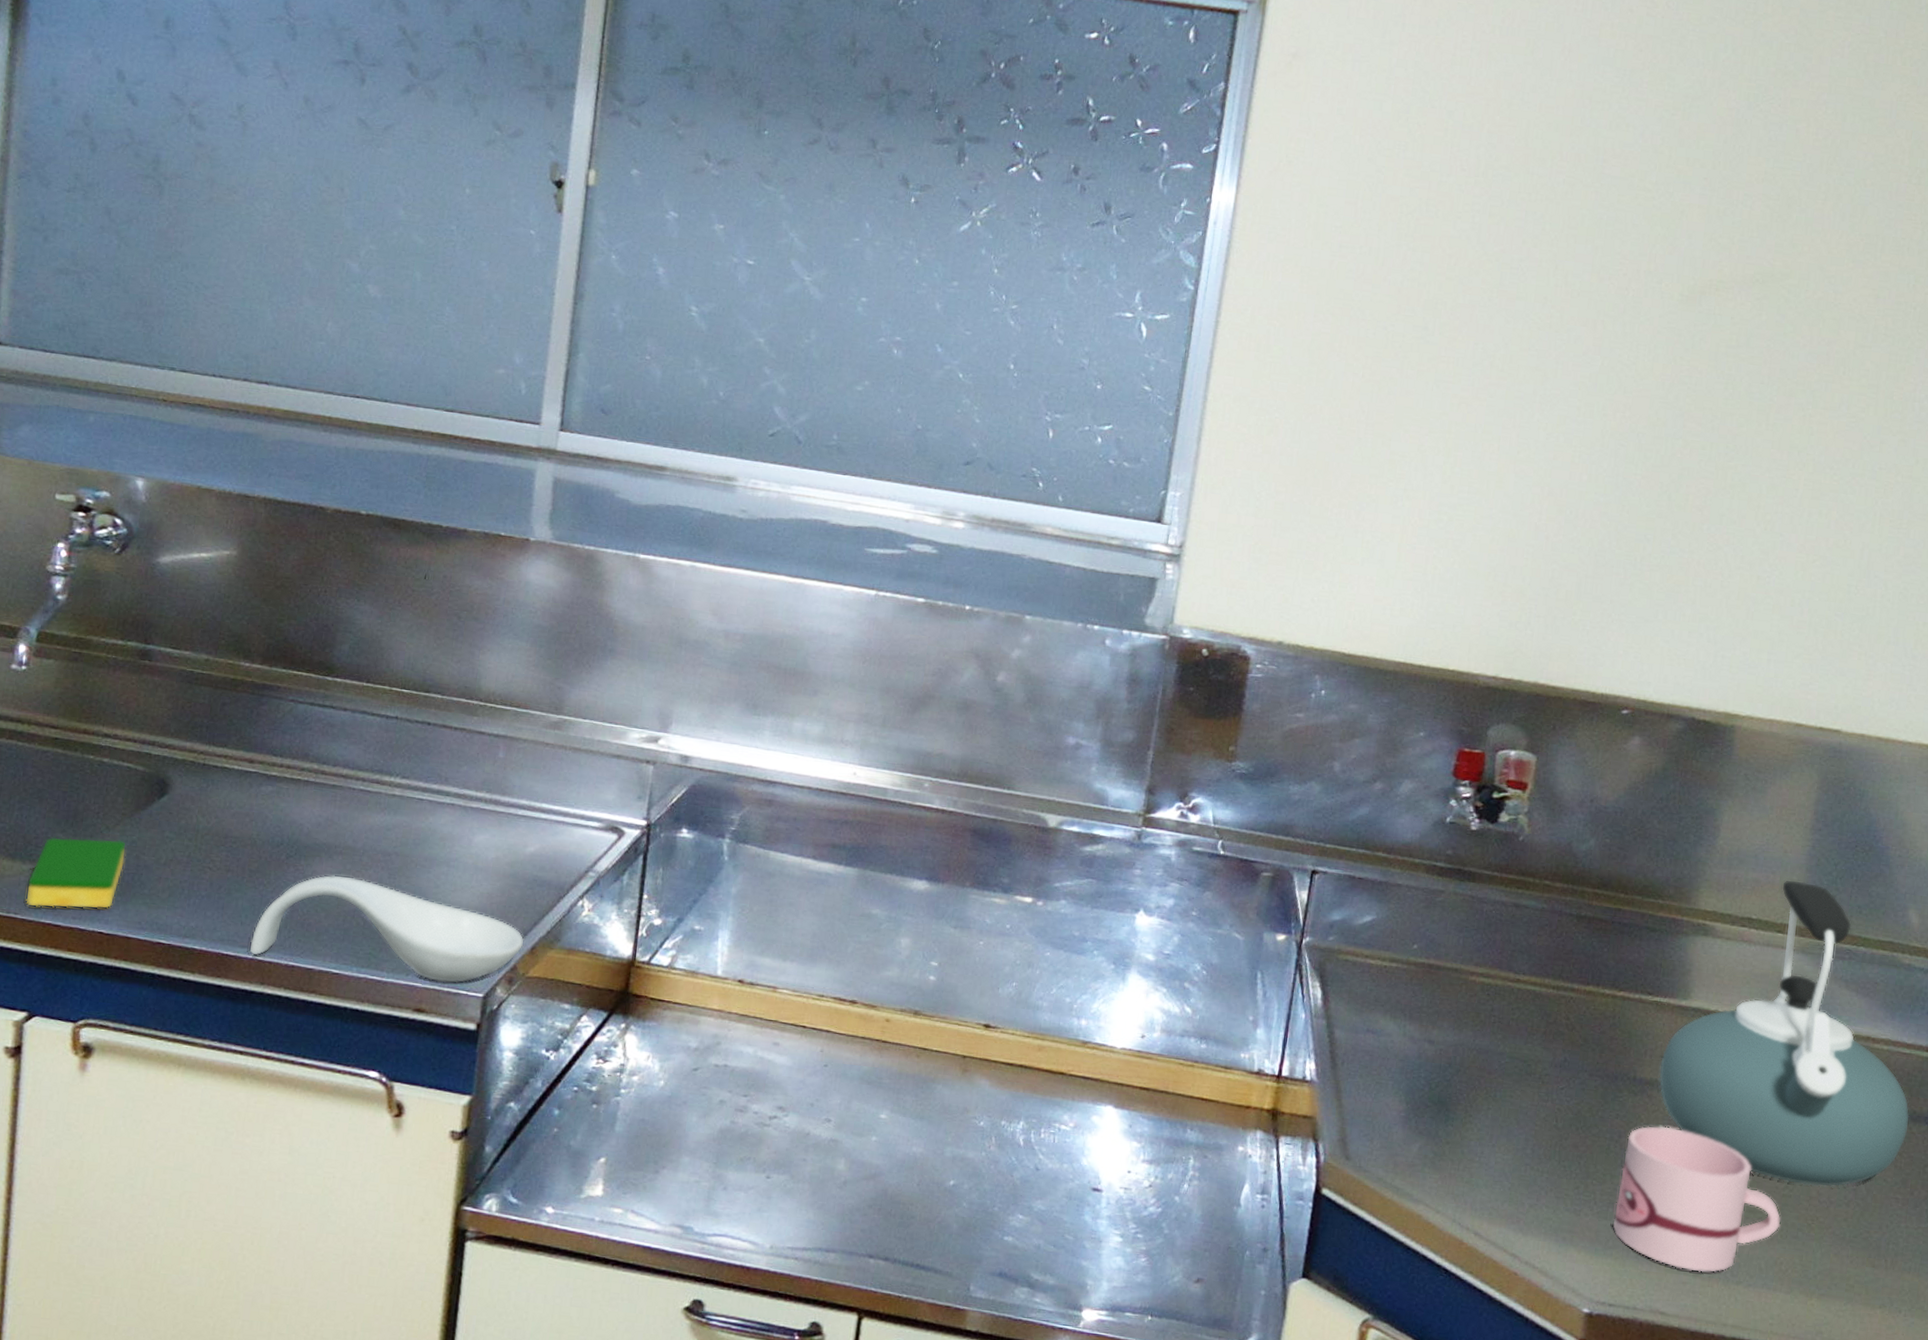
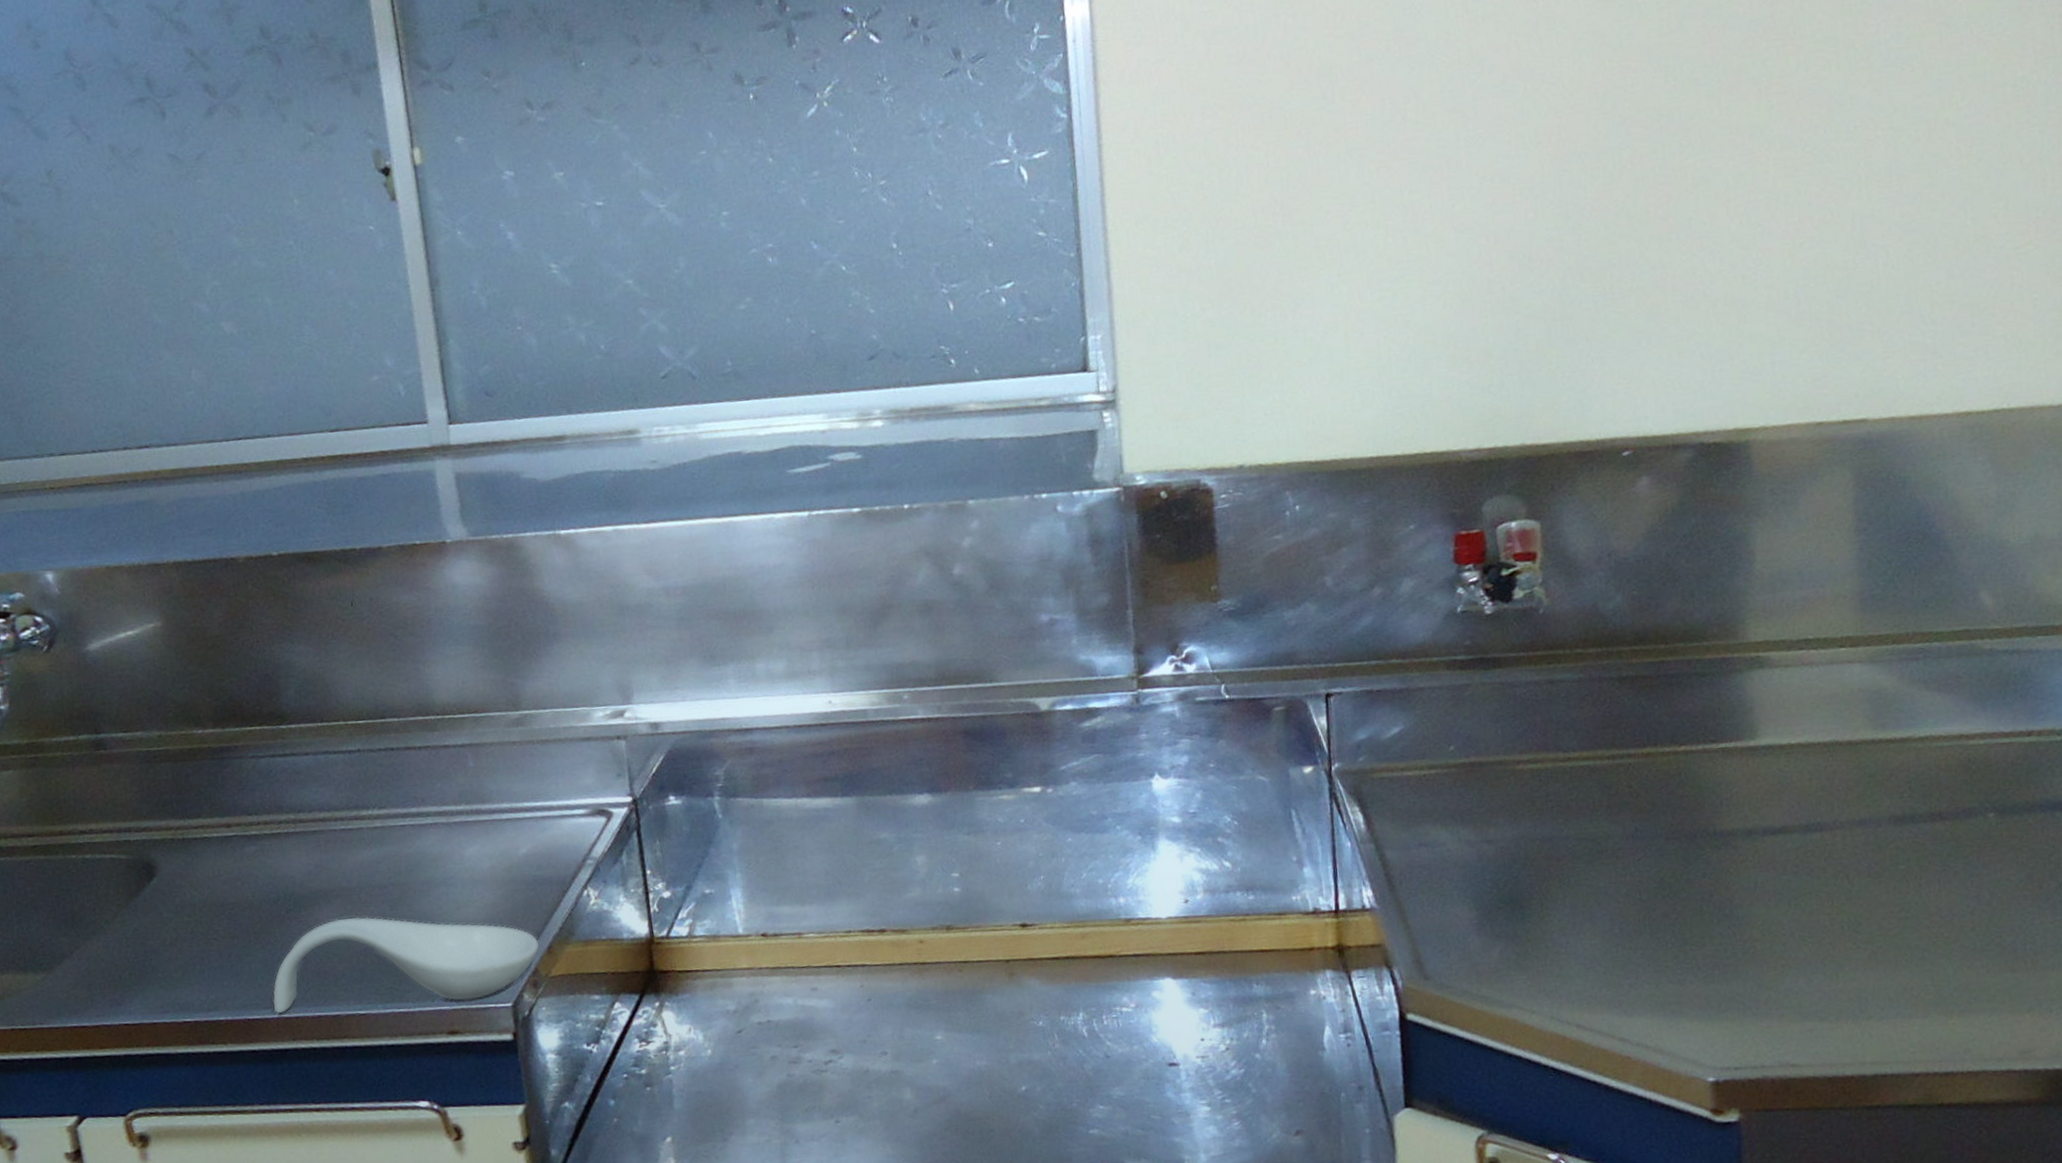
dish sponge: present [26,837,125,909] -> none [44,930,133,1013]
mug: present [1612,1126,1781,1273] -> none [1719,873,1903,1017]
kettle: present [1659,880,1910,1187] -> none [1739,587,2024,904]

